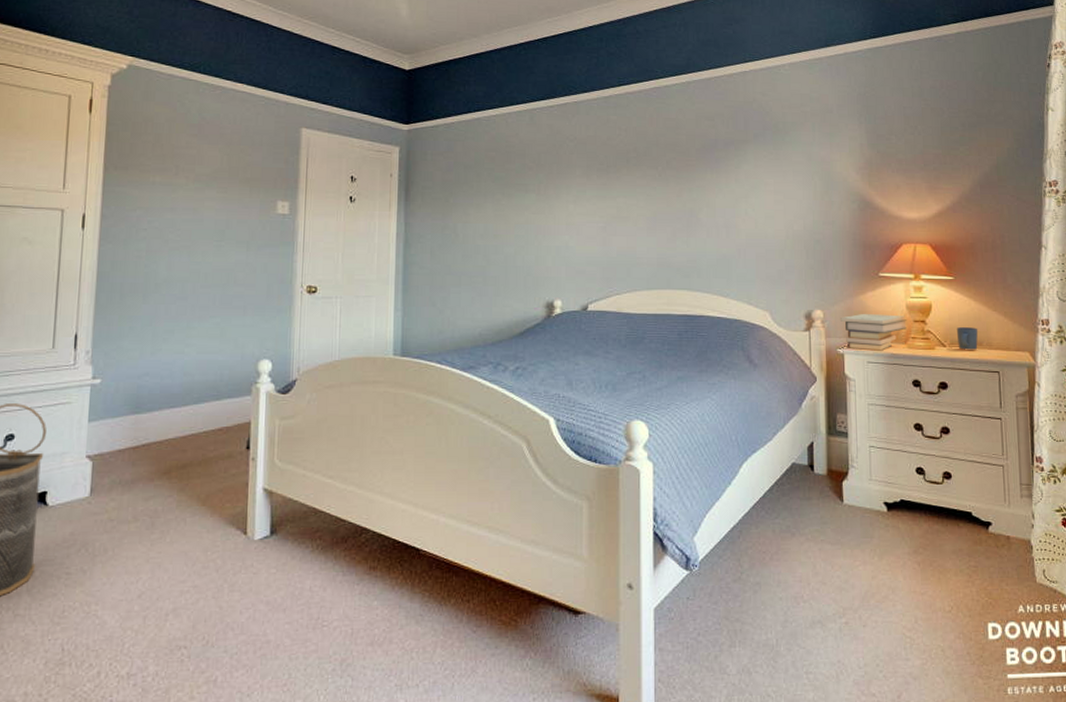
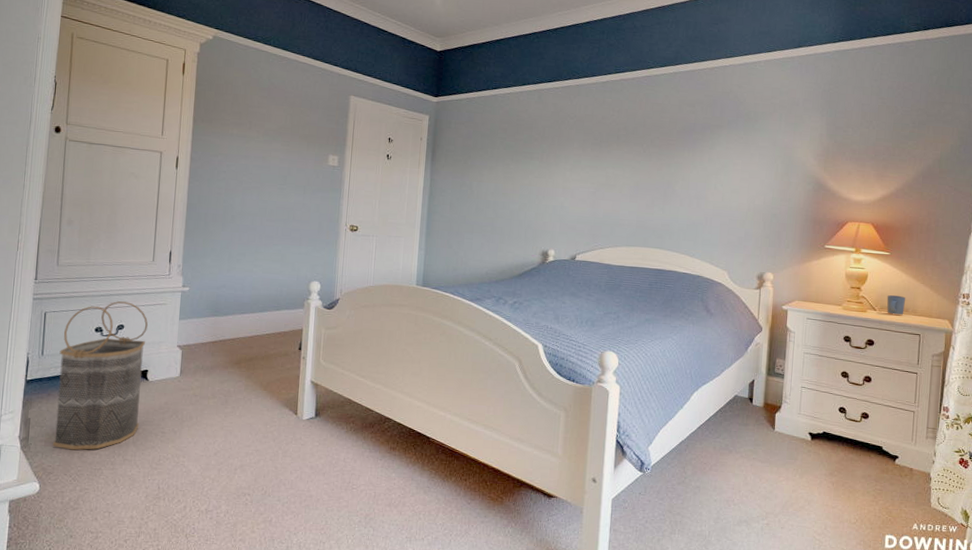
books: present [841,313,907,352] -> none [788,278,844,311]

